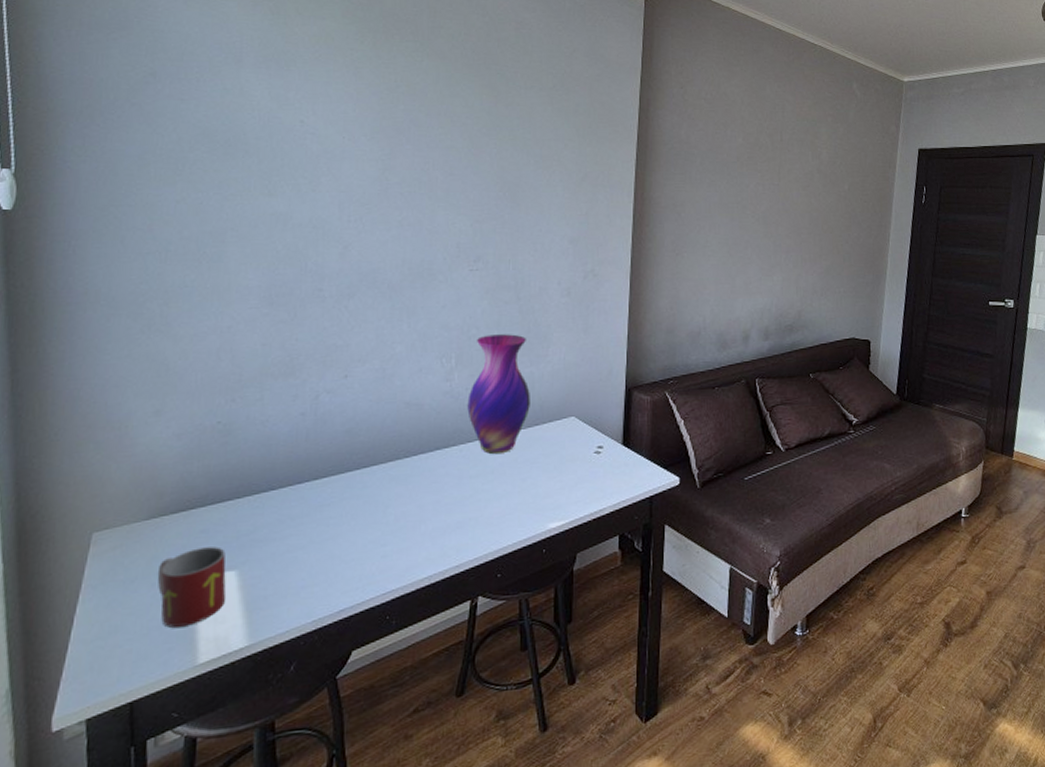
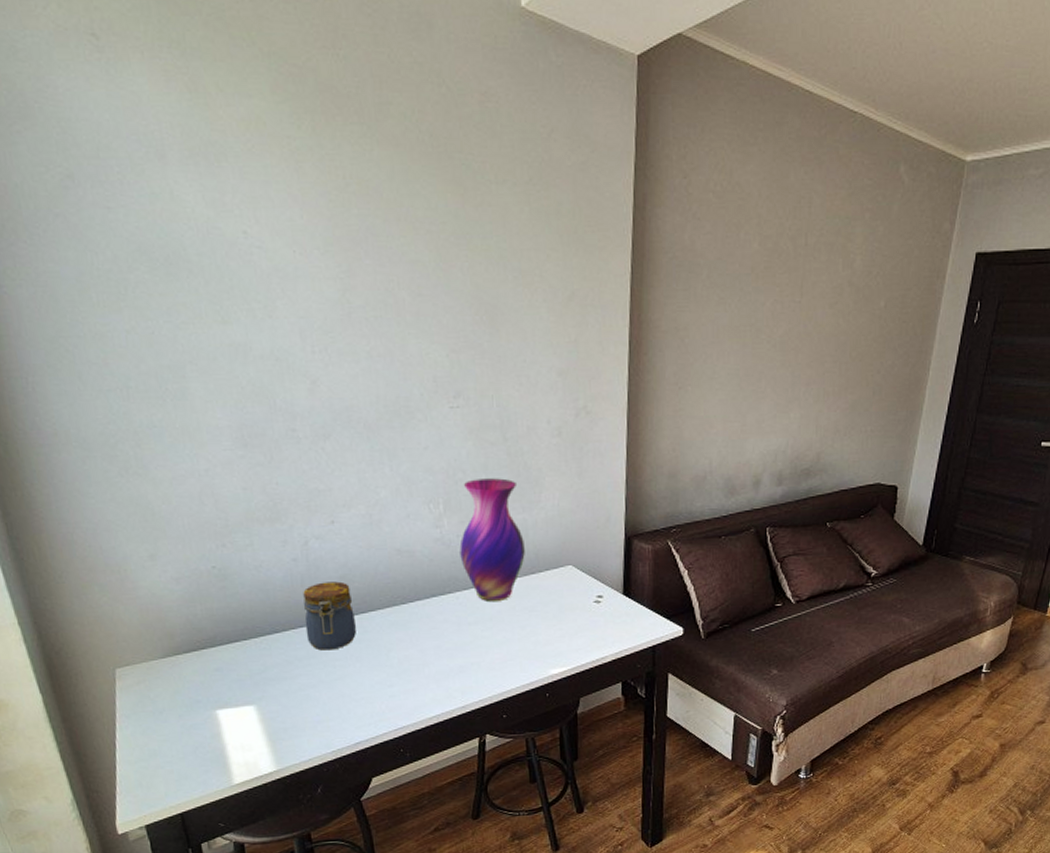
mug: present [157,547,226,628] -> none [182,684,249,753]
jar: none [303,435,356,508] -> present [303,581,356,651]

